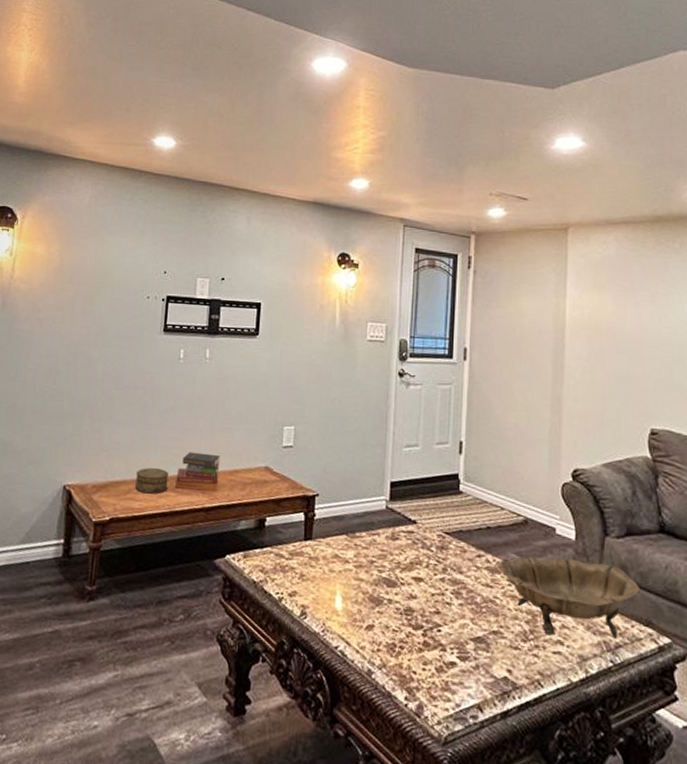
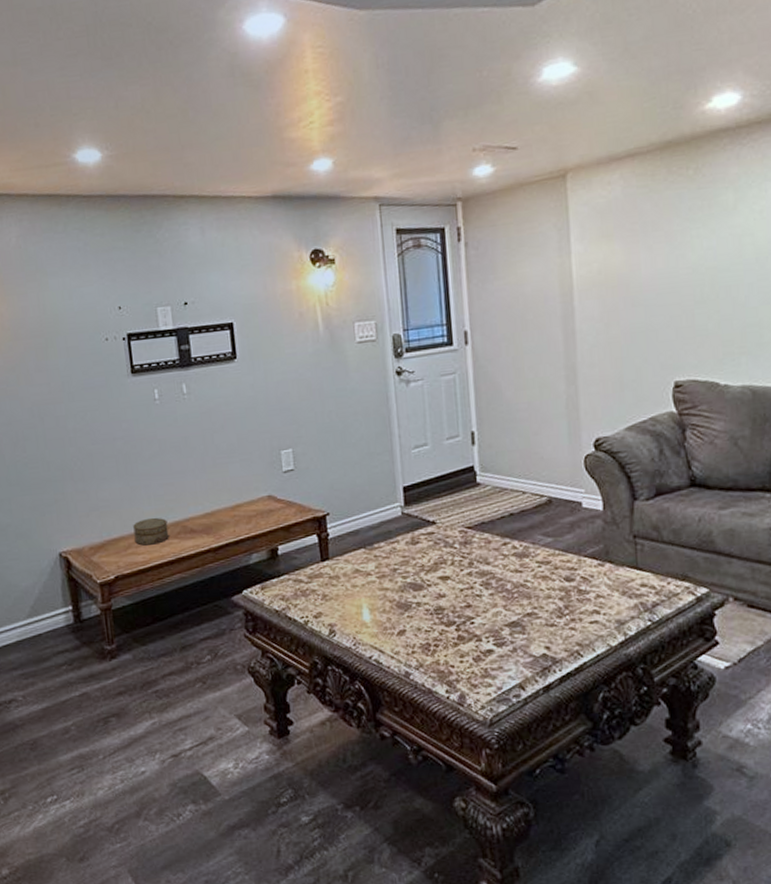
books: present [175,452,221,491] -> none [175,493,222,534]
decorative bowl: present [498,556,639,640] -> none [525,527,673,607]

